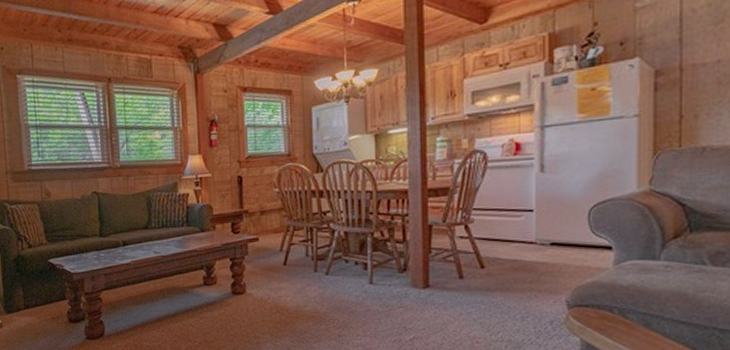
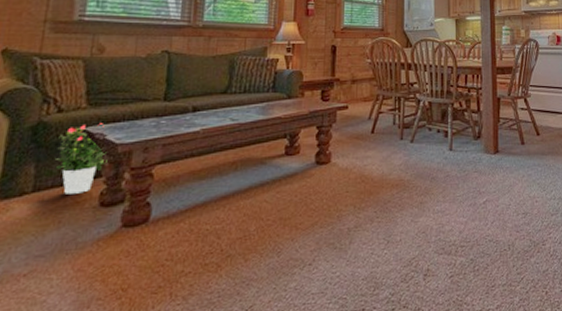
potted flower: none [33,256,68,312] -> present [55,123,107,194]

